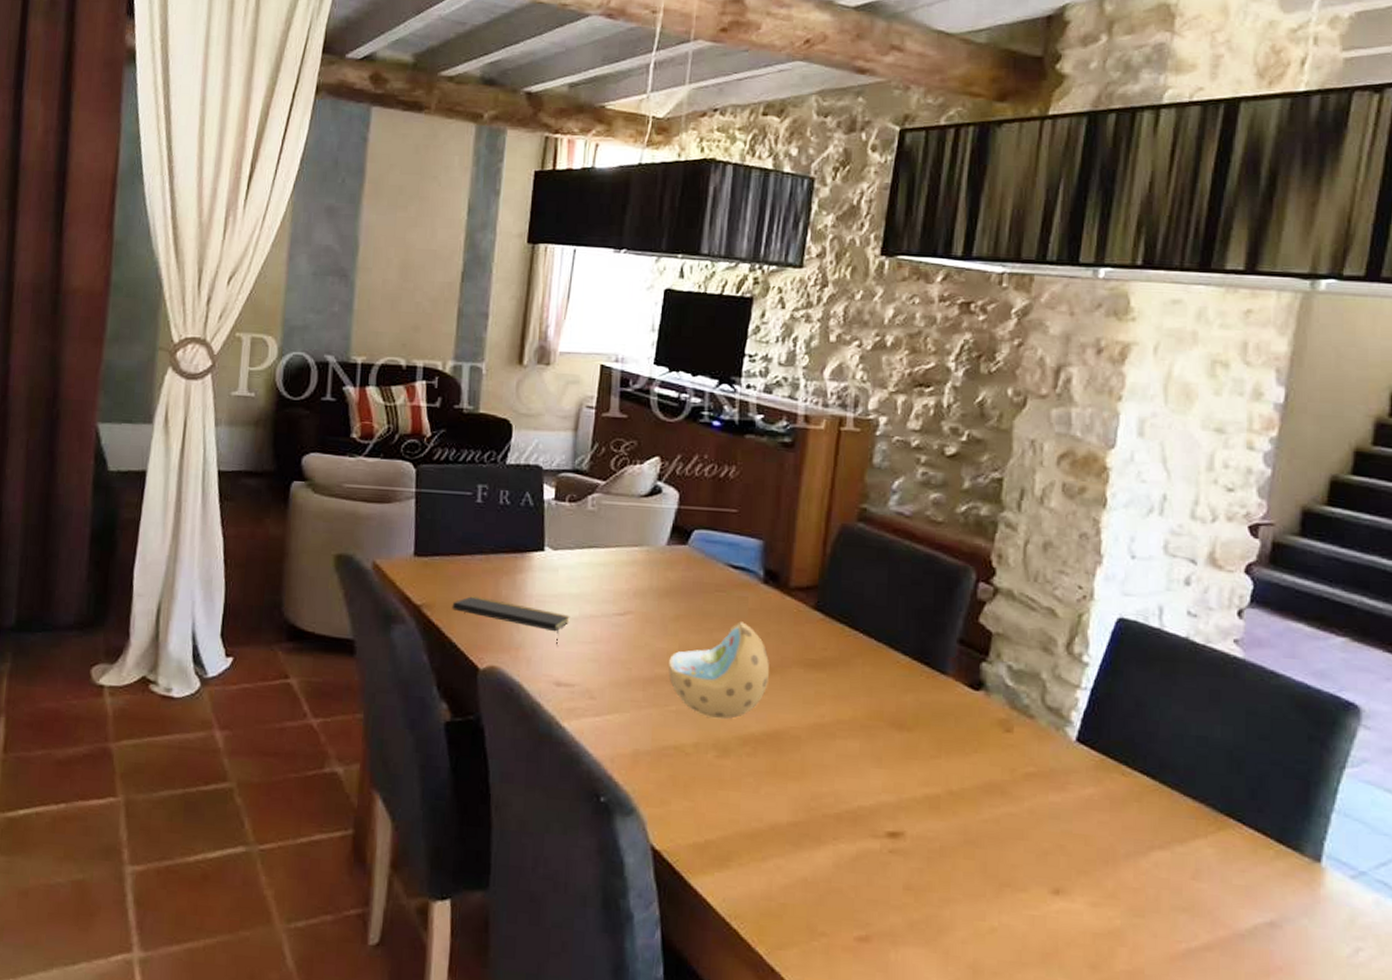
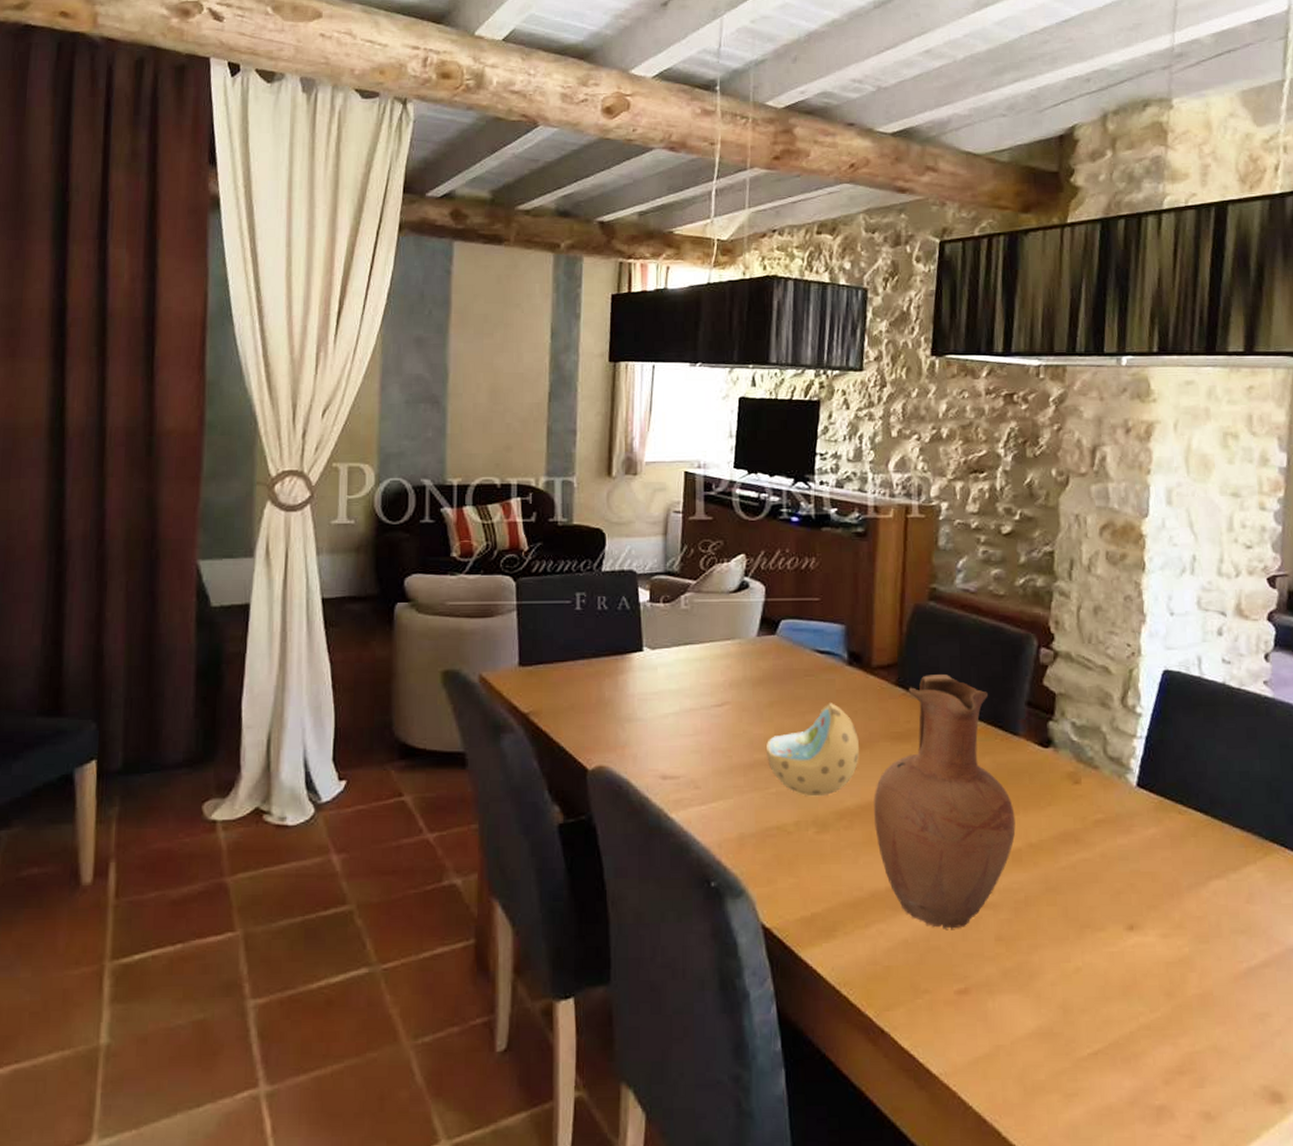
notepad: present [452,595,570,645] -> none [558,699,671,740]
vase: none [780,601,936,872] -> present [874,675,1016,929]

